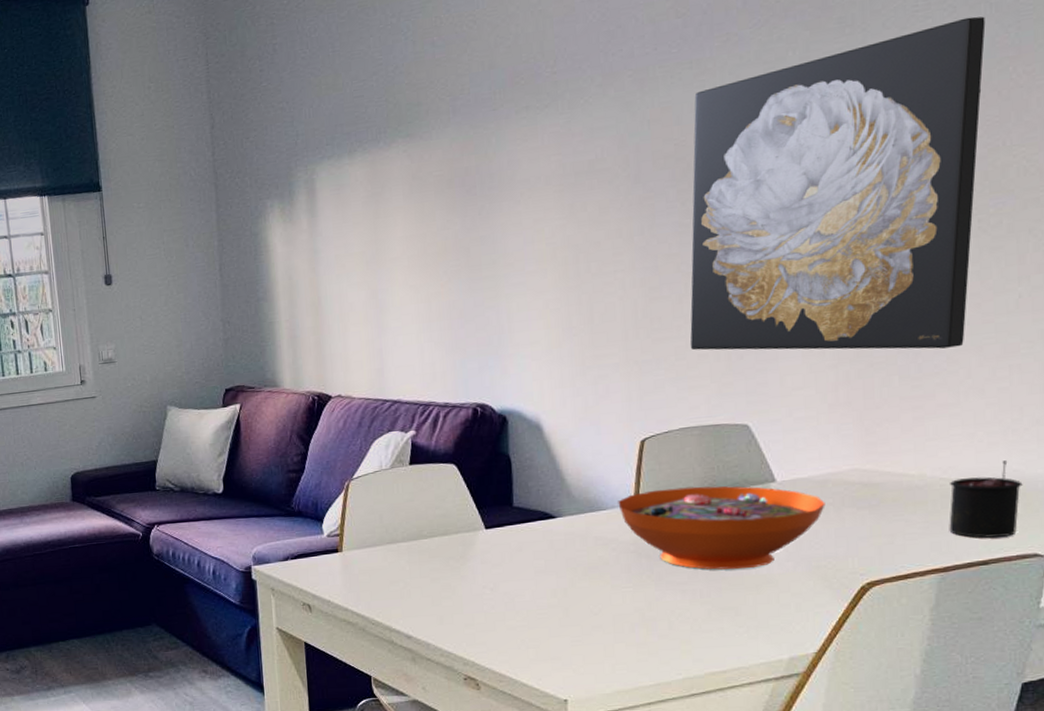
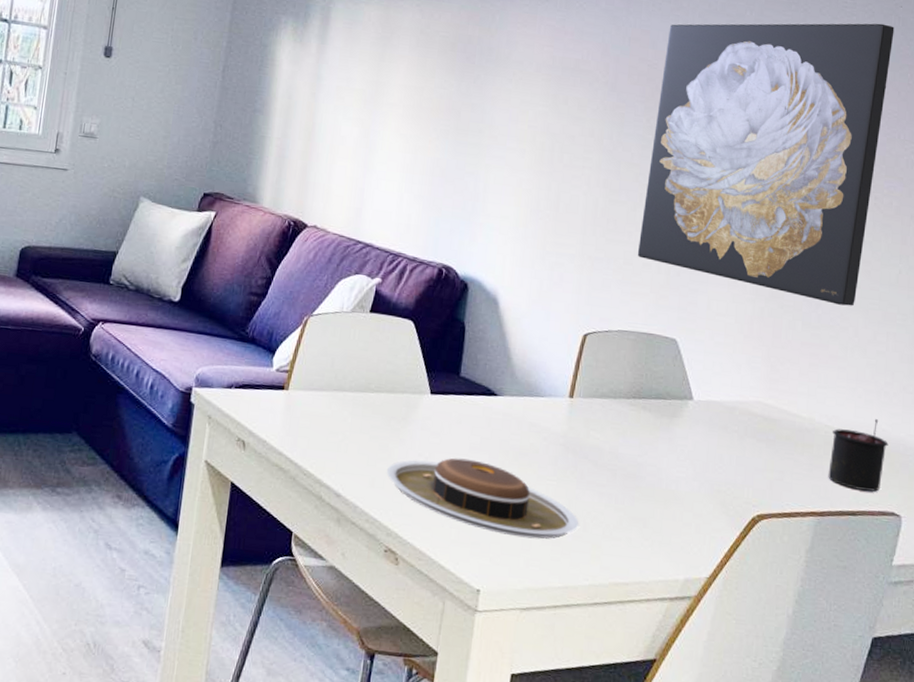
plate: none [453,582,664,646] -> present [386,458,579,539]
decorative bowl: present [618,486,825,570] -> none [555,386,732,482]

